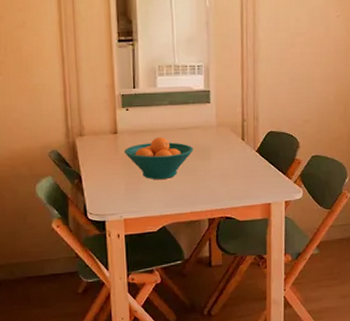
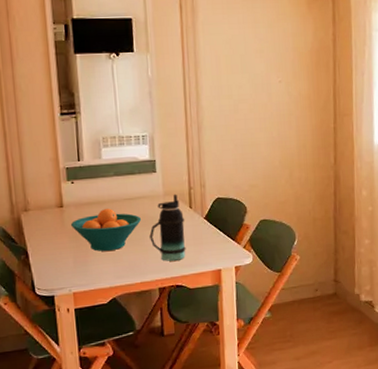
bottle: none [201,125,237,193] -> present [149,194,186,261]

